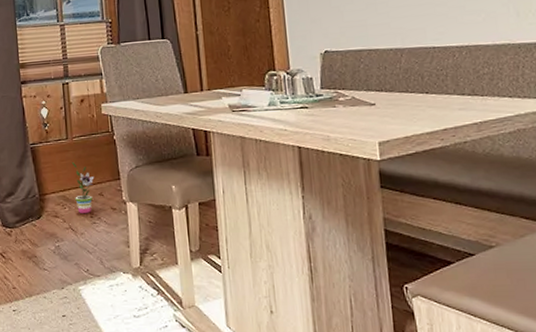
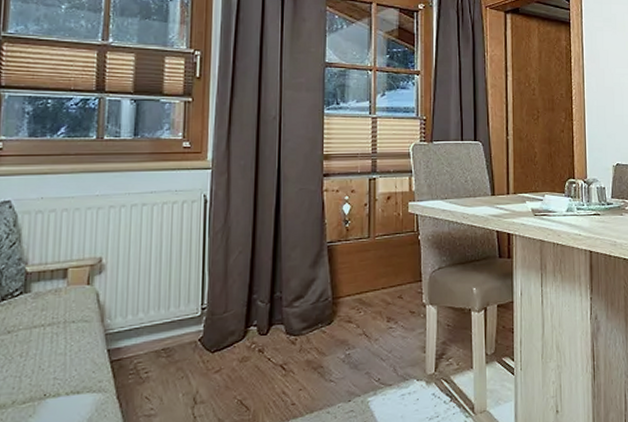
potted plant: present [72,162,95,213] -> none [372,263,395,318]

